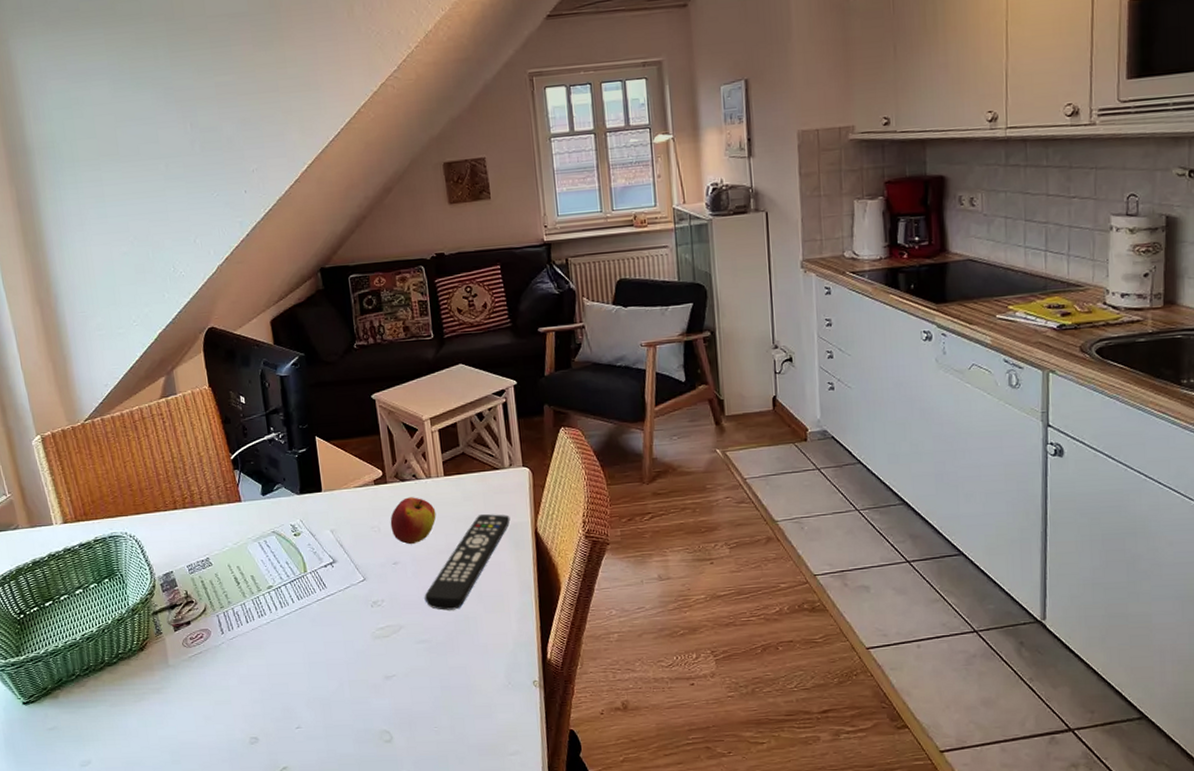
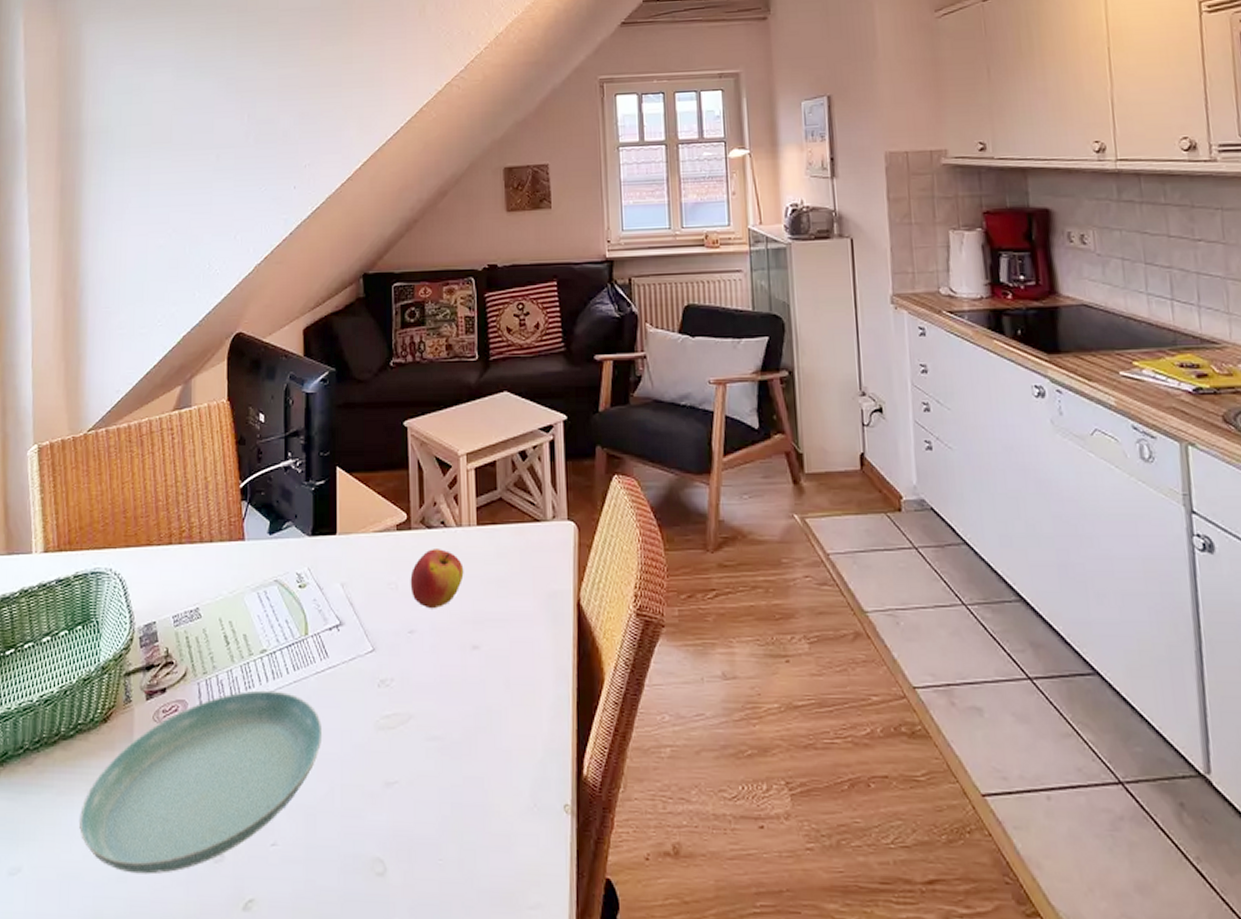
saucer: none [133,616,329,757] -> present [80,690,321,875]
remote control: present [424,514,510,611] -> none [441,577,550,699]

